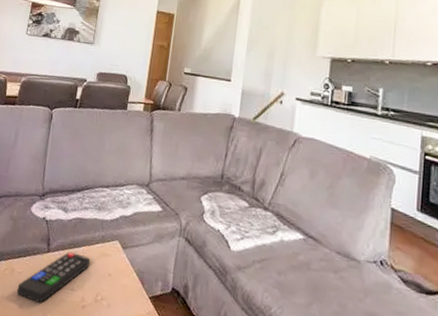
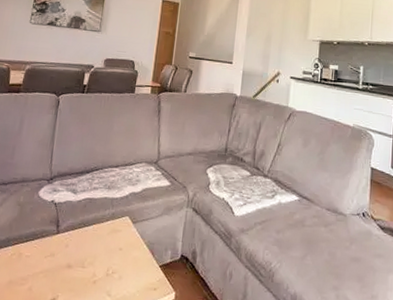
remote control: present [17,252,90,303] -> none [25,231,100,283]

